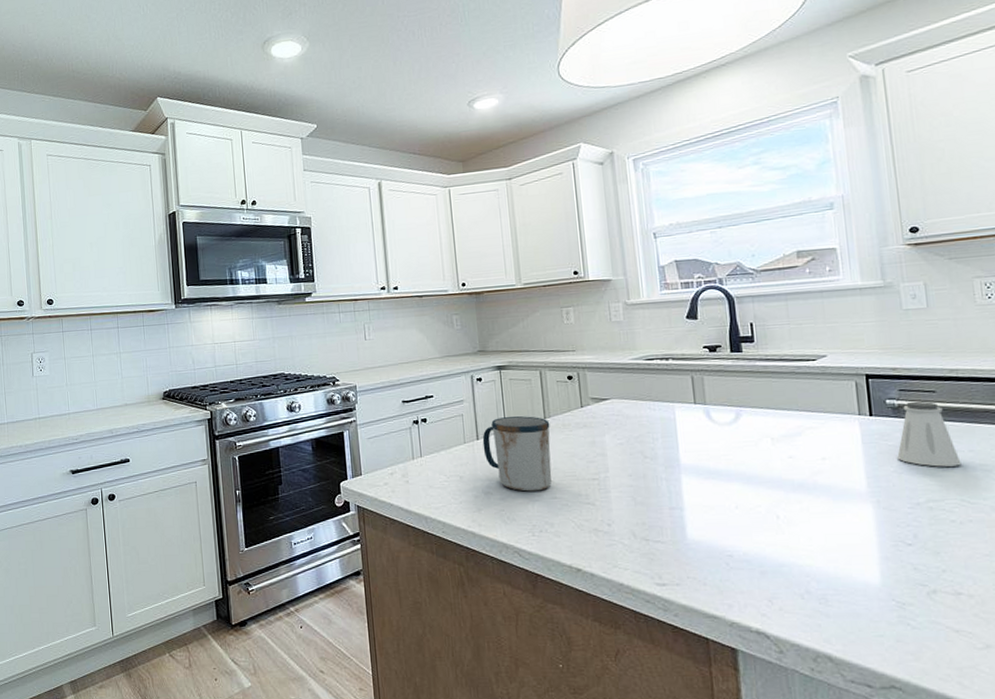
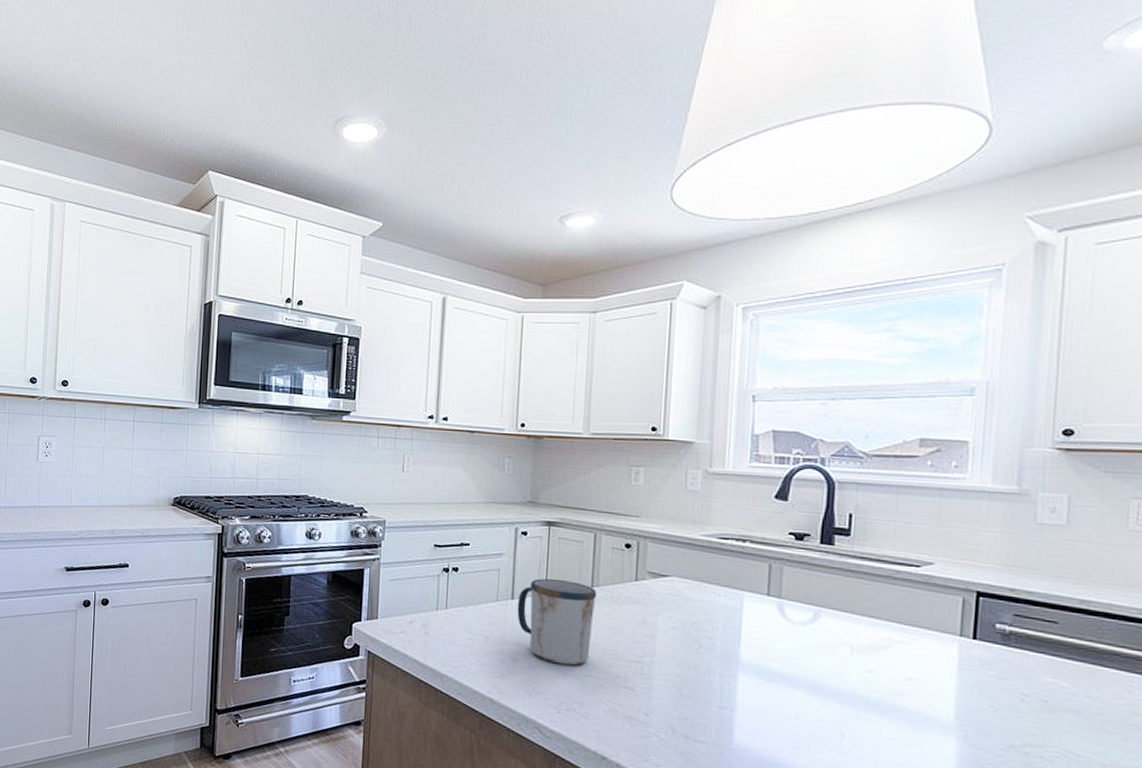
saltshaker: present [897,401,961,467] -> none [997,629,1074,711]

